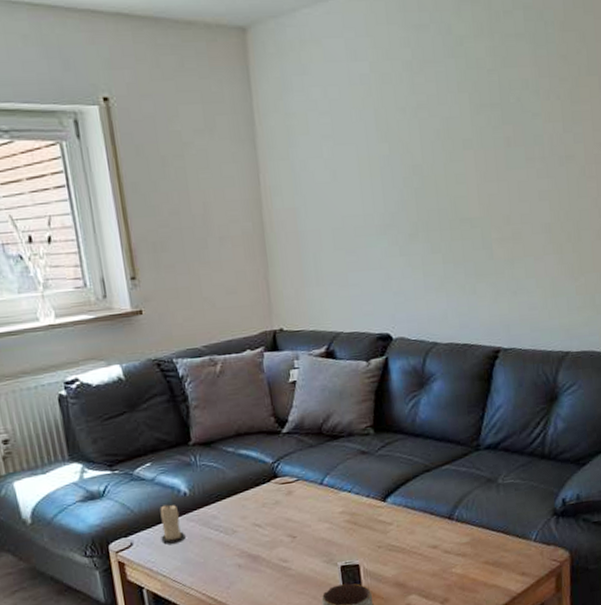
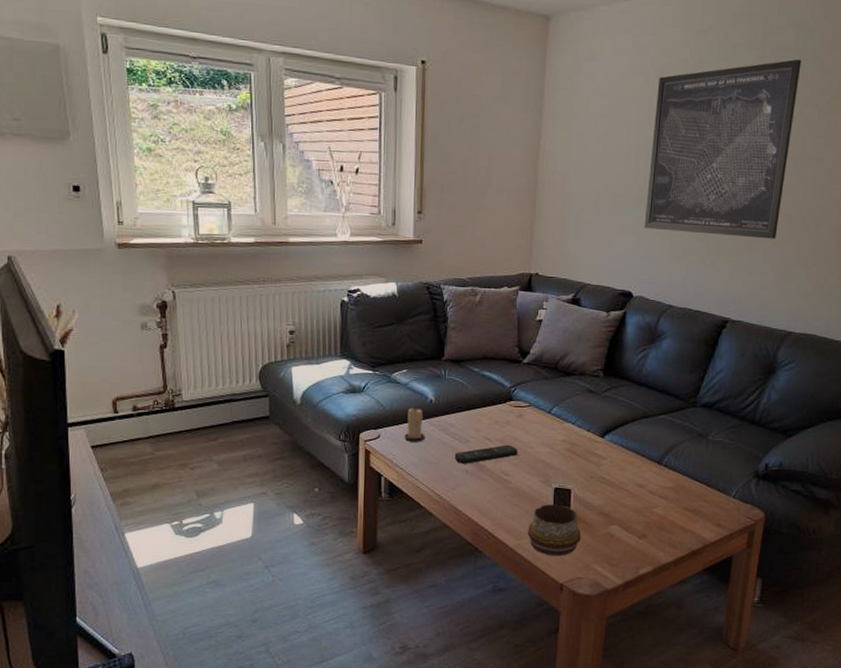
remote control: none [222,527,293,559] -> present [454,444,518,464]
wall art: none [382,46,537,260] -> present [644,59,802,239]

